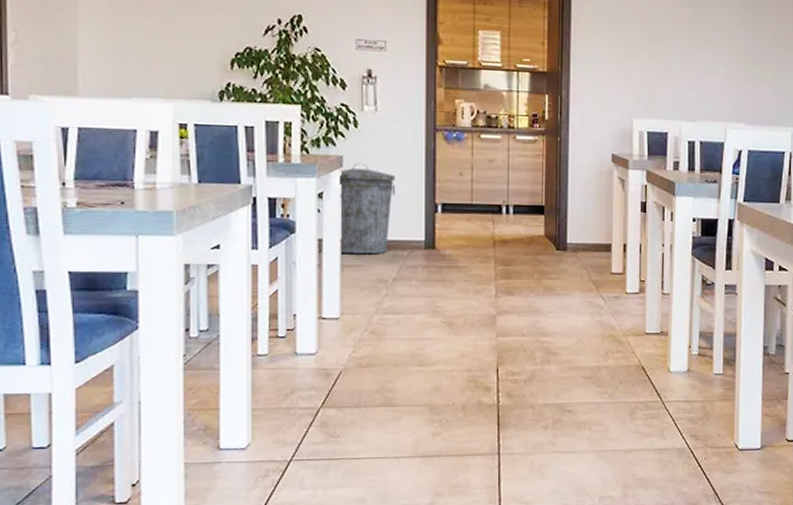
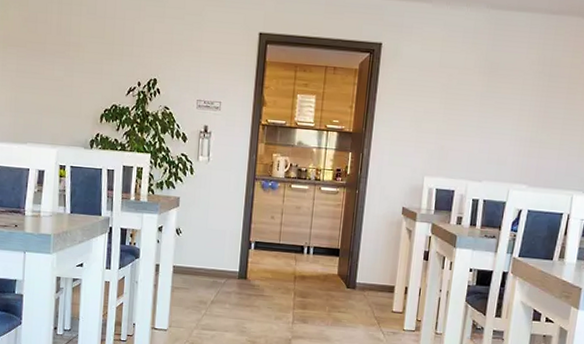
trash can: present [340,163,395,255] -> none [173,204,219,280]

